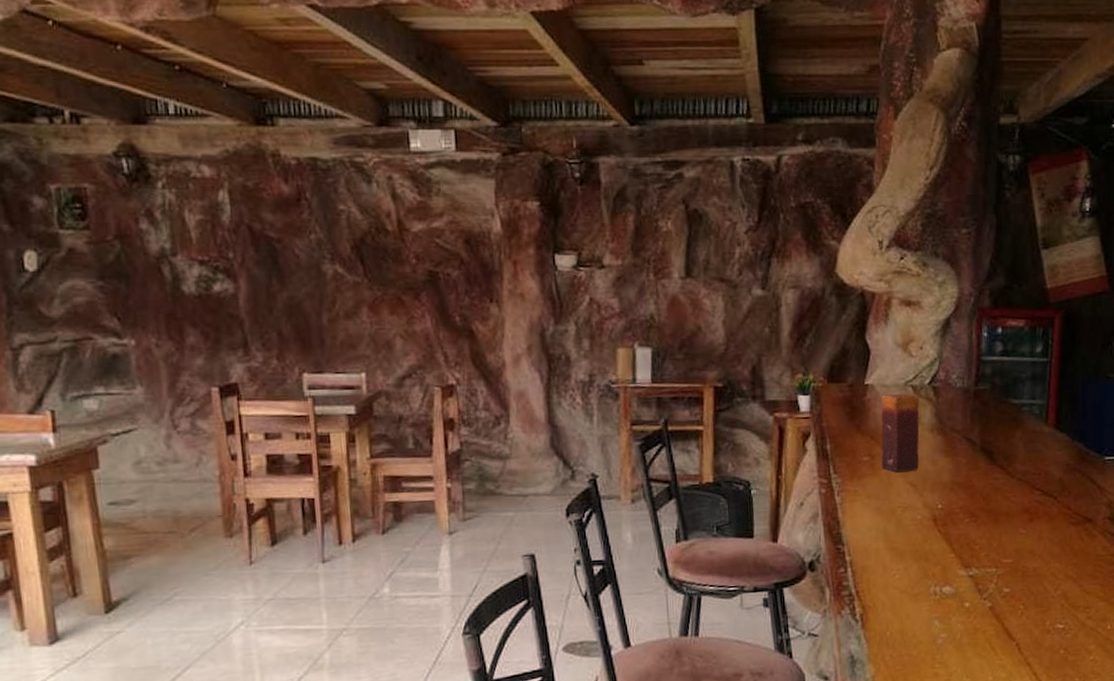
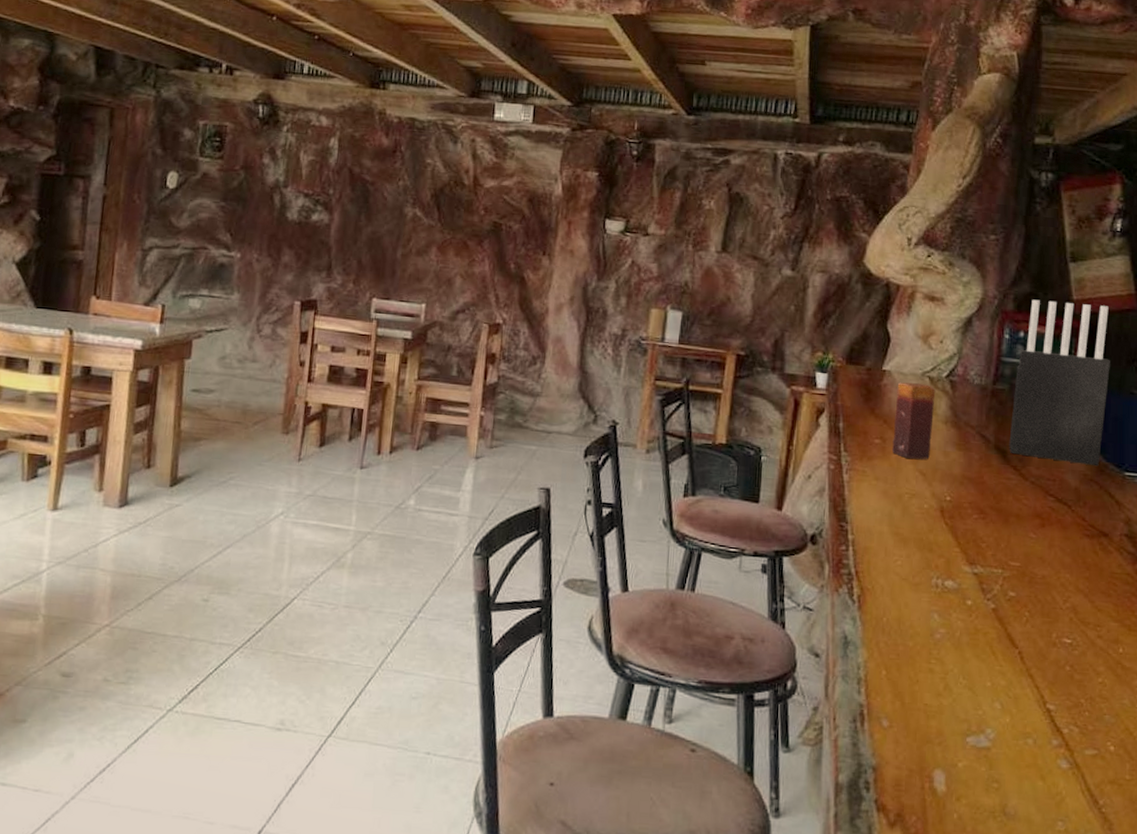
knife block: none [994,291,1086,455] -> present [1009,299,1110,467]

